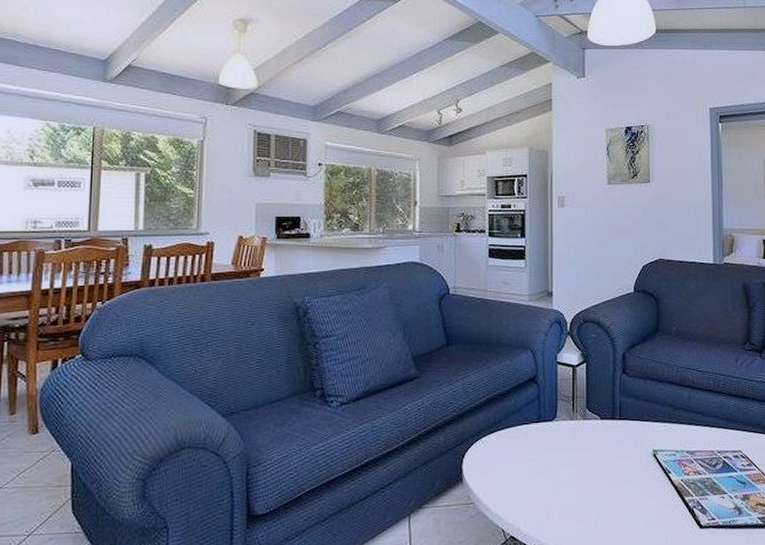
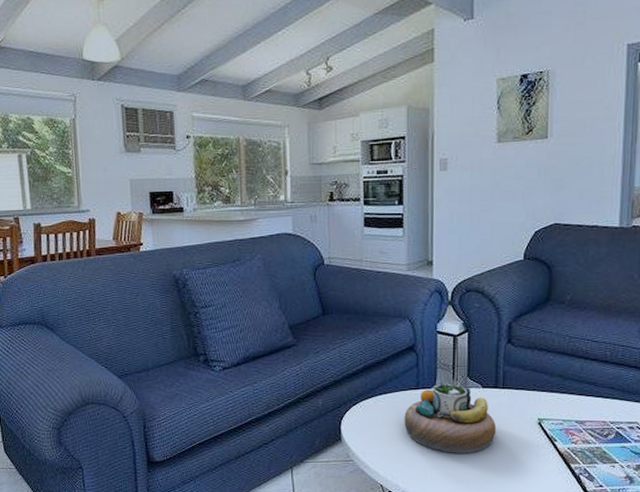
decorative bowl: none [526,413,615,490] -> present [404,381,497,453]

